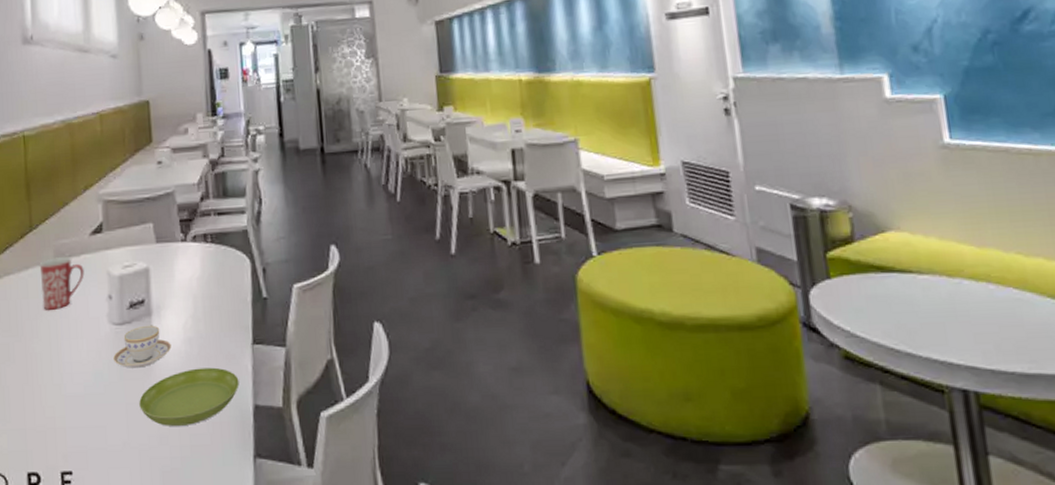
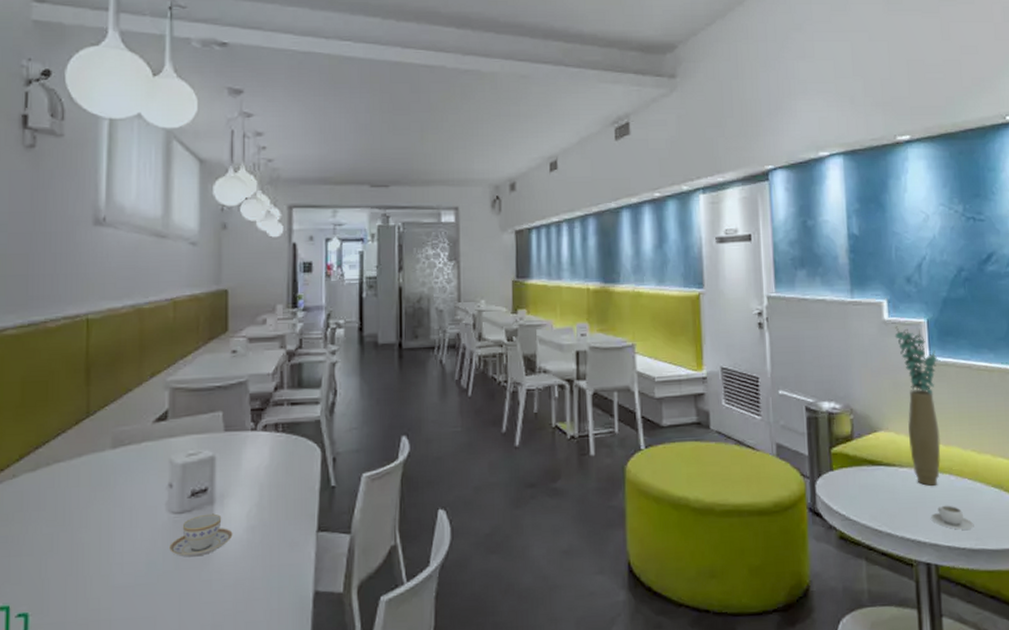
mug: present [39,257,84,311] -> none [94,444,144,500]
saucer: present [139,367,239,427] -> none [194,555,301,615]
vase: none [901,105,974,298] -> present [894,326,941,487]
teacup: none [965,319,1026,350] -> present [931,505,974,530]

